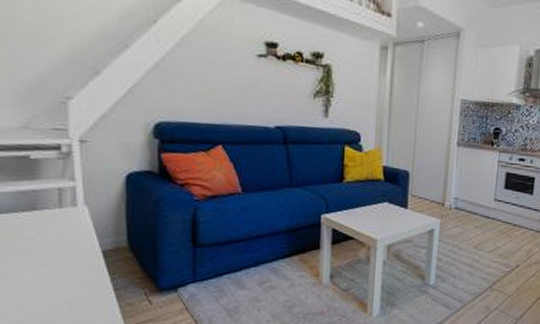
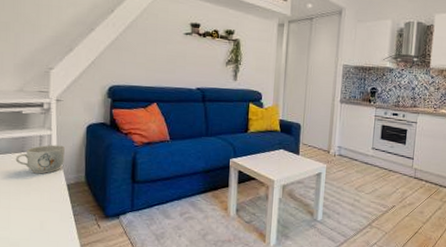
mug: none [24,200,96,239] -> present [15,144,65,174]

